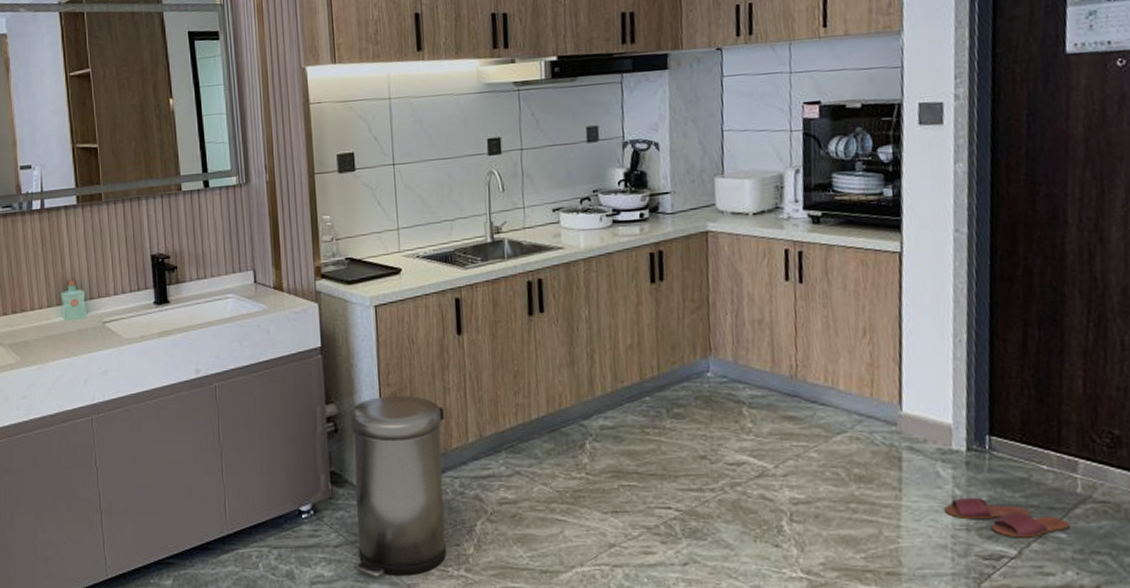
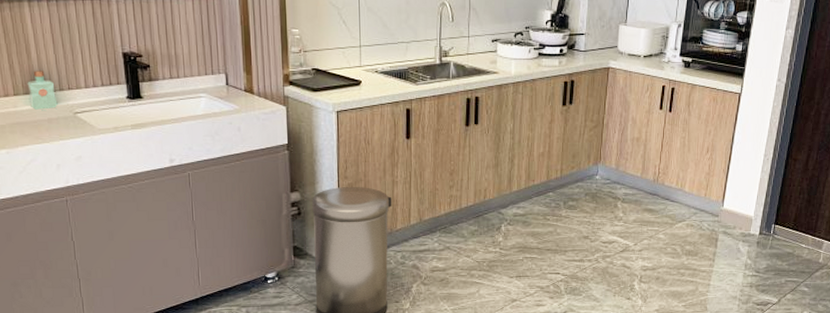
slippers: present [944,497,1070,538] -> none [739,265,811,291]

